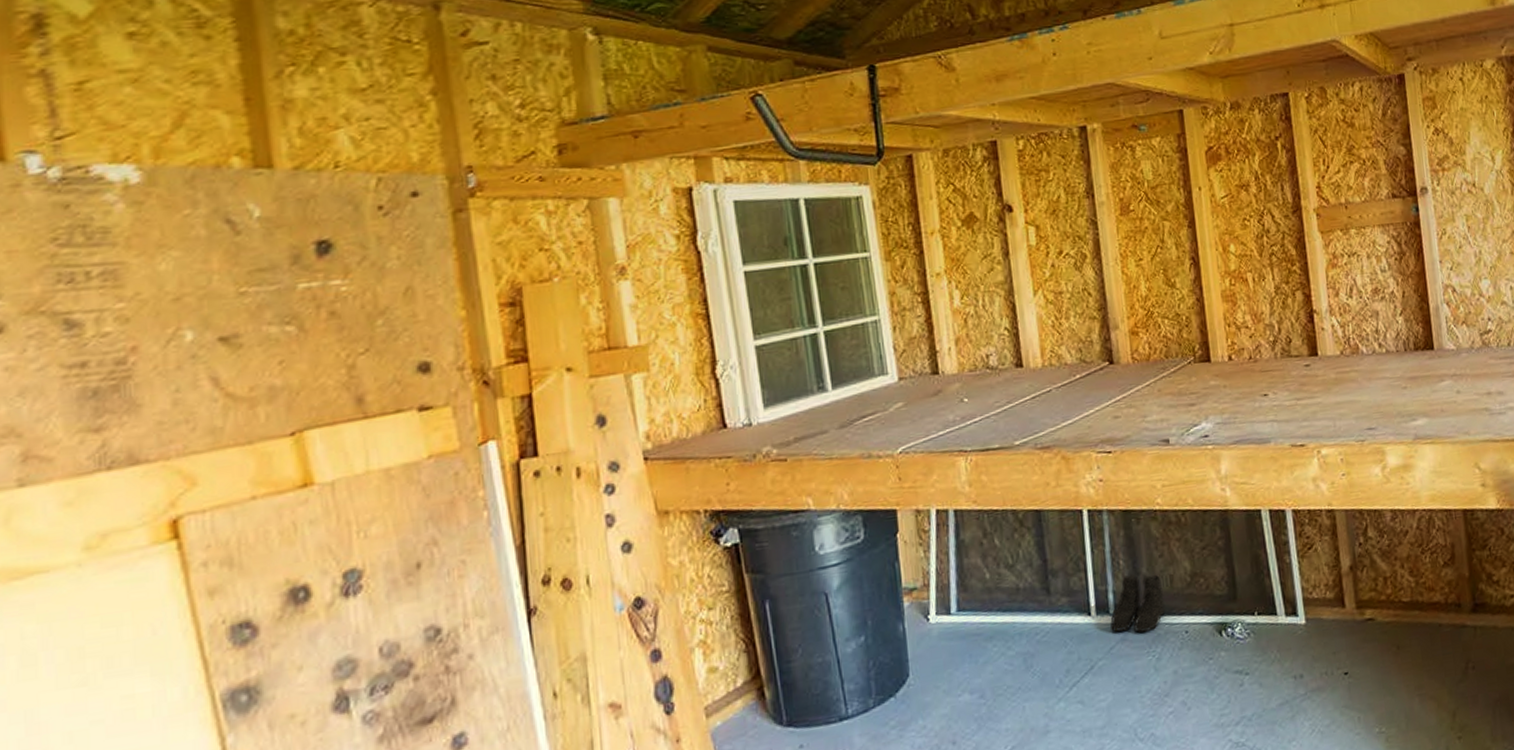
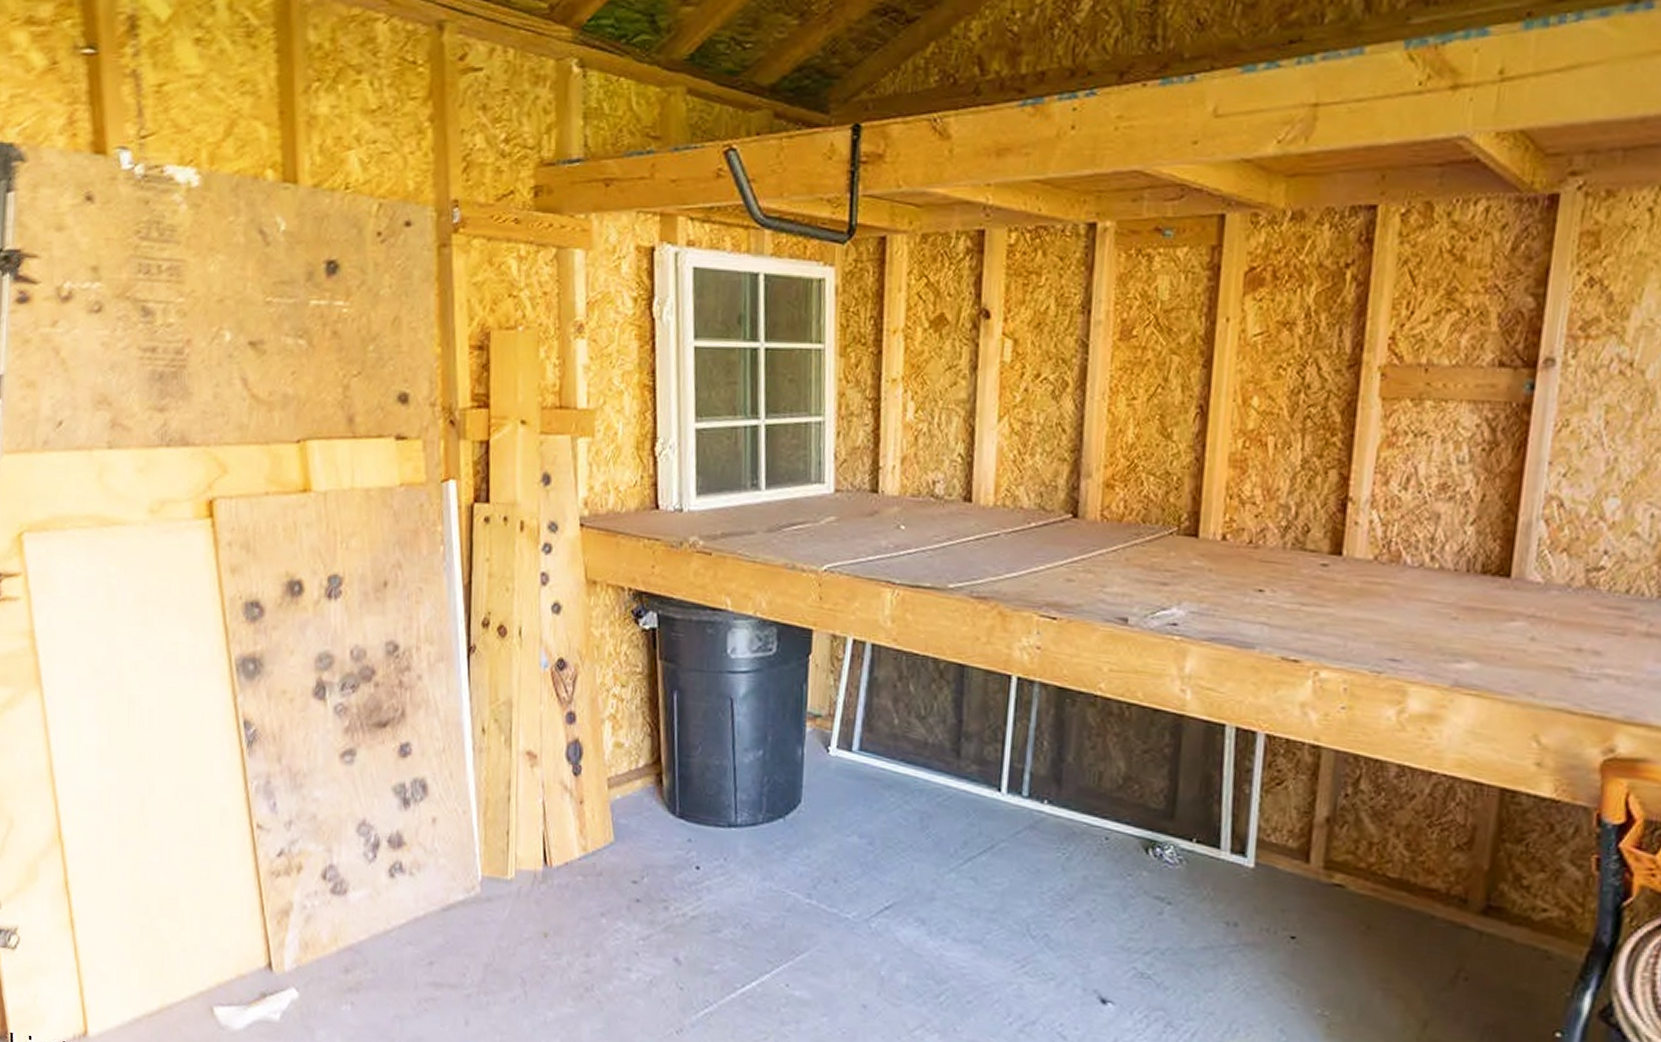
boots: present [1110,574,1166,633] -> none [1020,759,1088,827]

